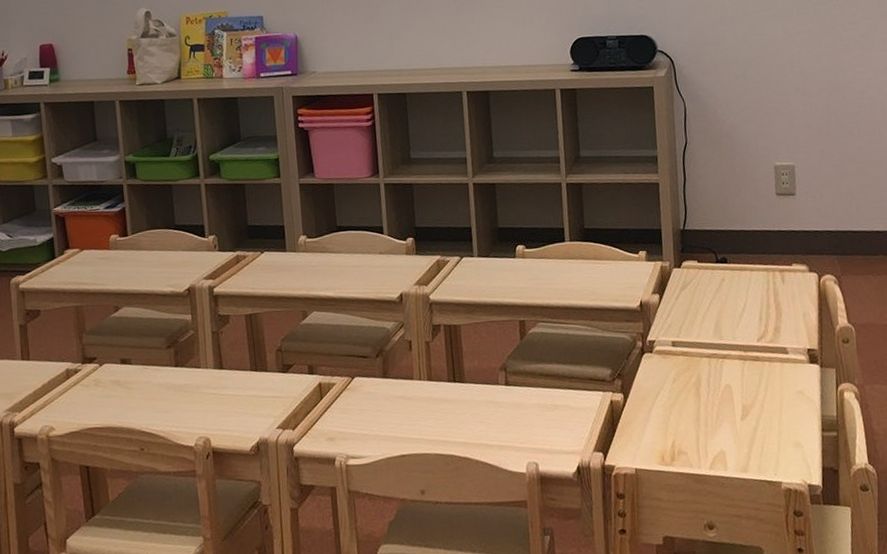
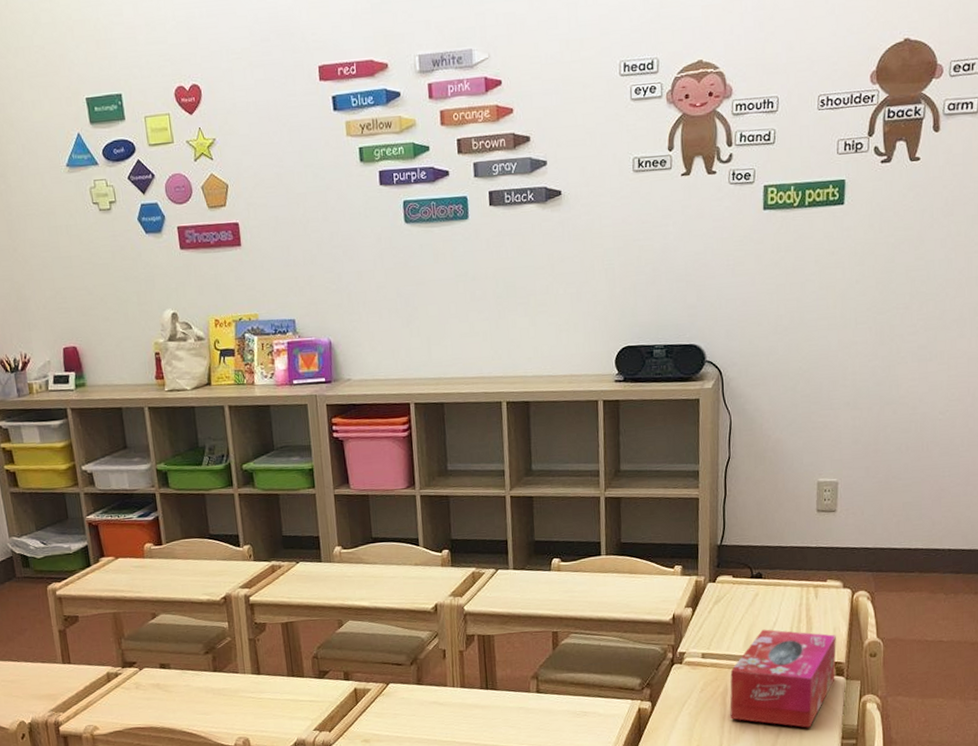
tissue box: none [702,315,810,420] -> present [730,629,836,728]

